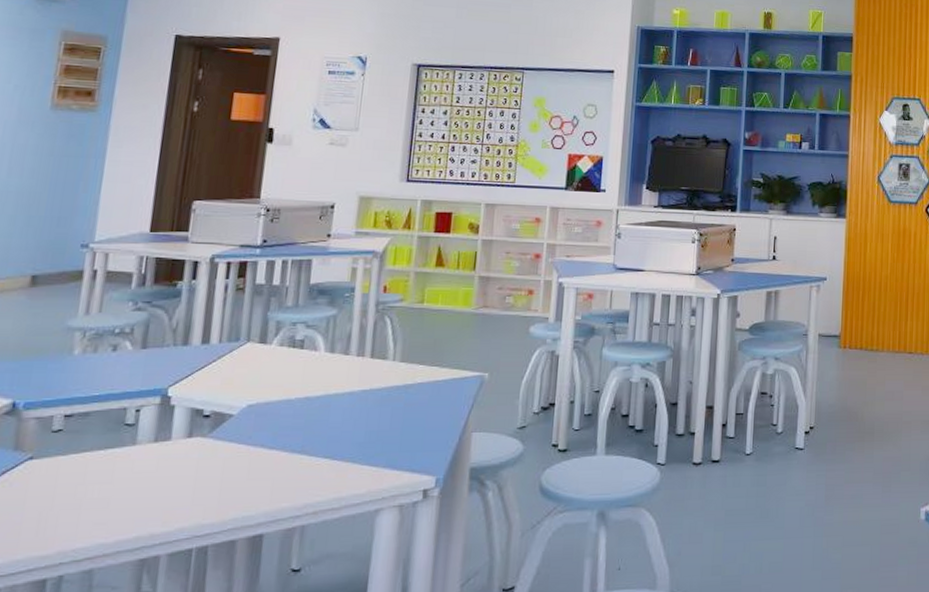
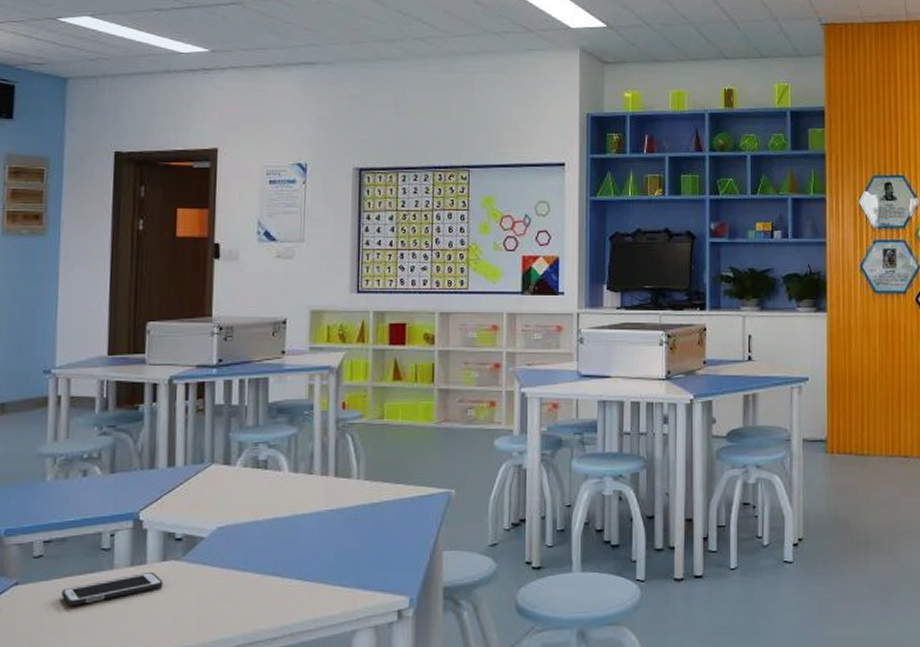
cell phone: none [78,449,187,482] -> present [62,572,164,607]

